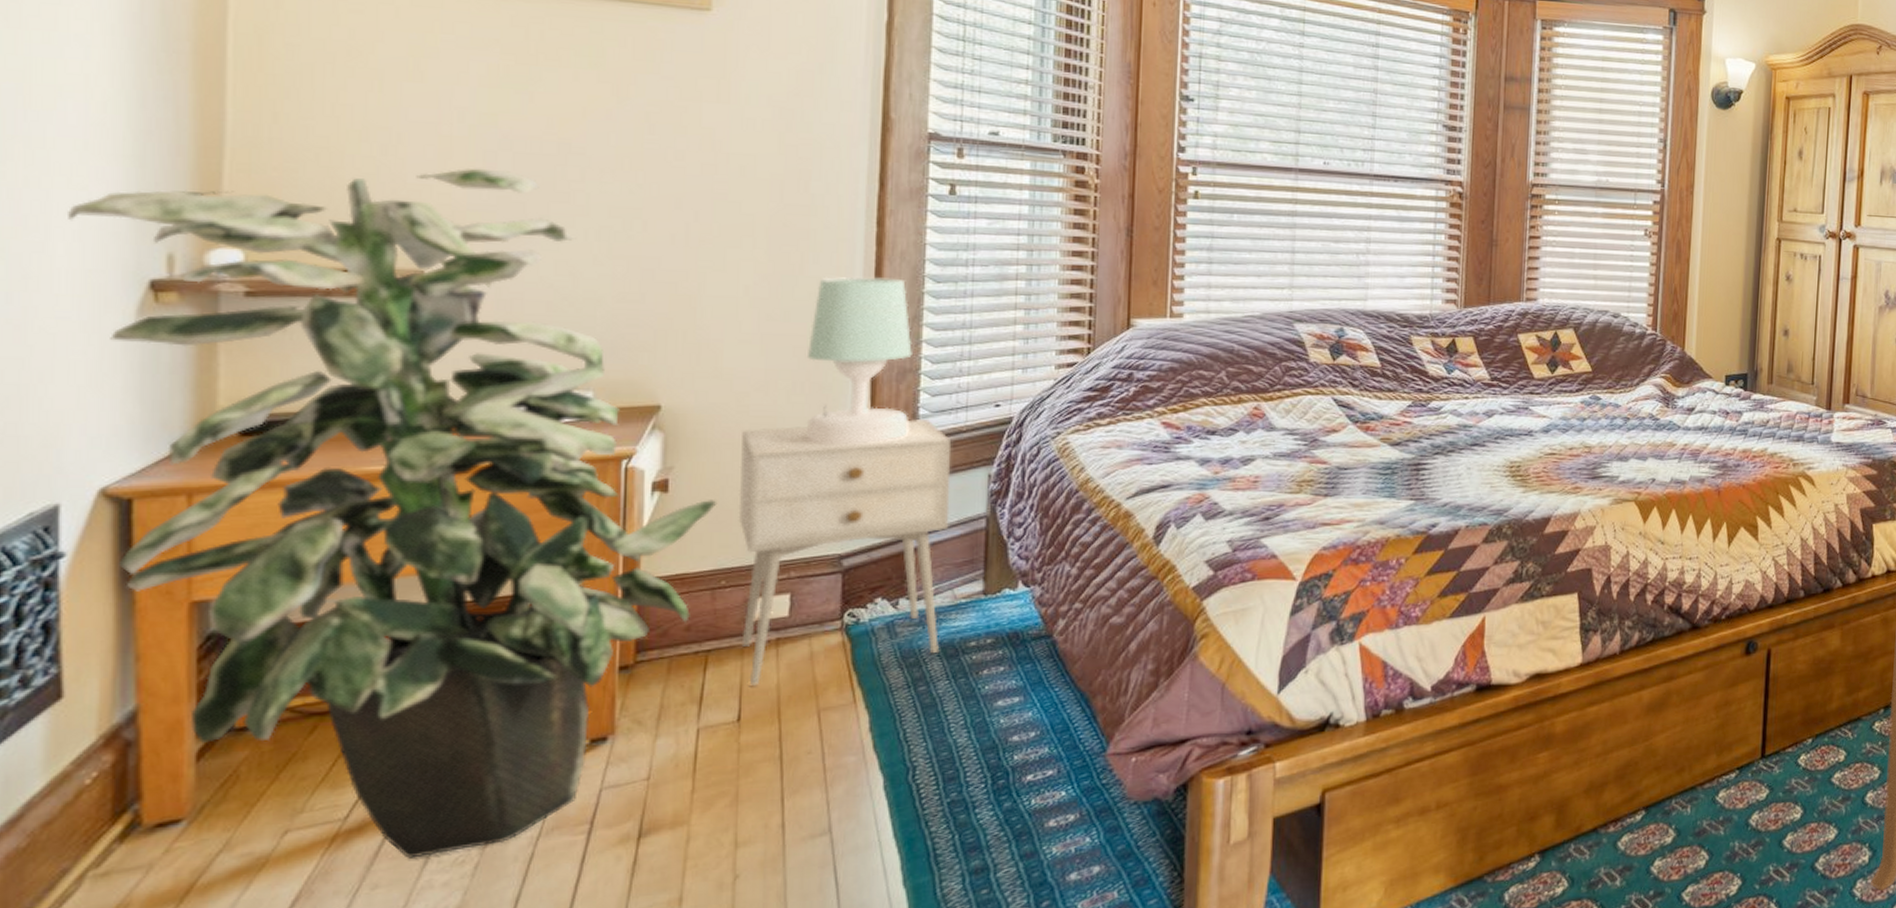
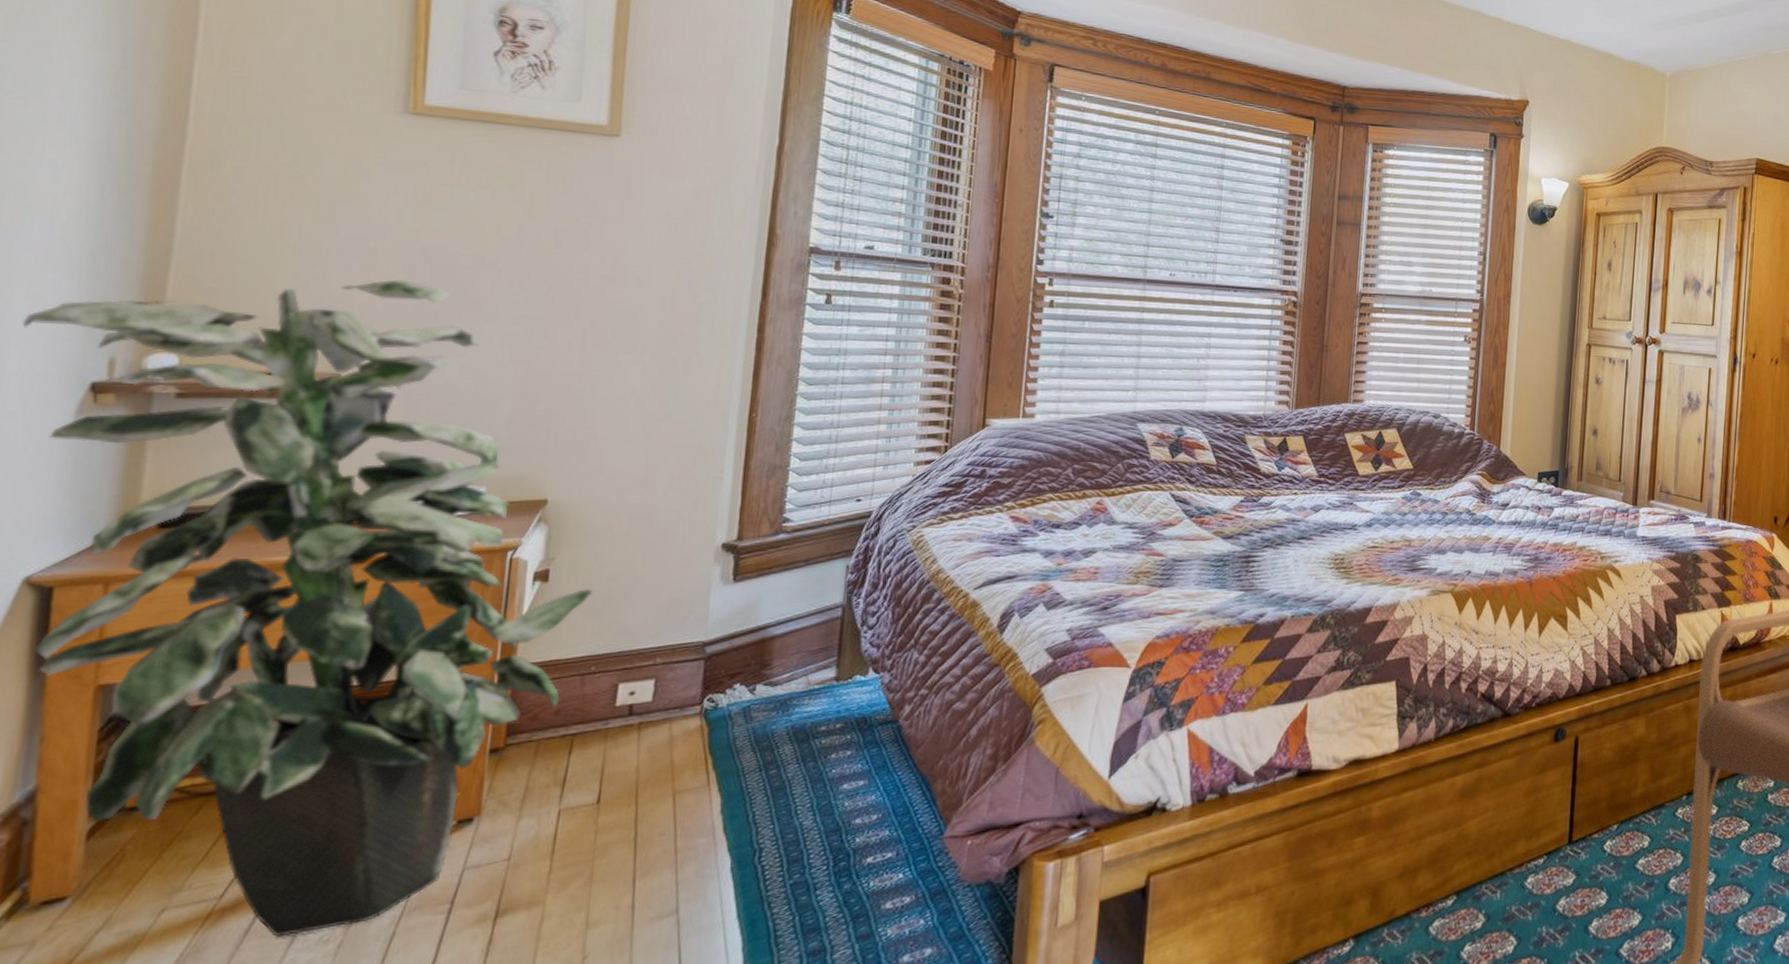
nightstand: present [738,419,952,686] -> none [605,513,815,768]
table lamp: present [806,276,912,444] -> none [680,379,783,537]

